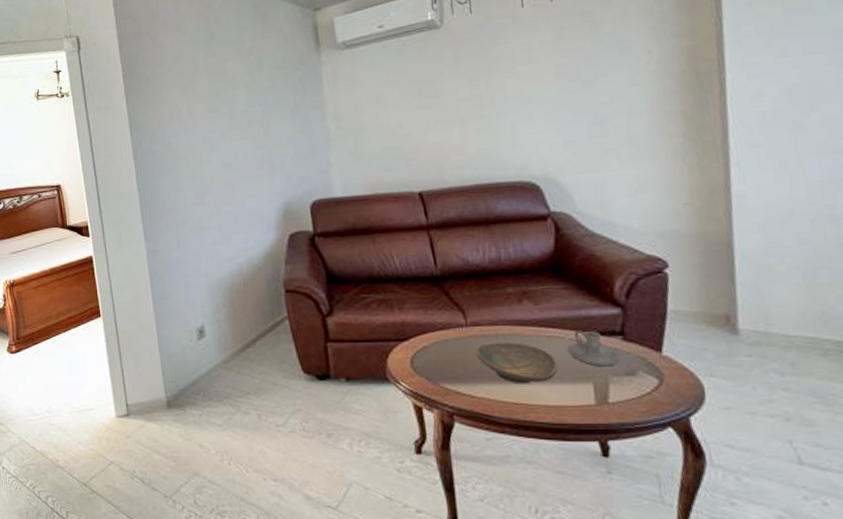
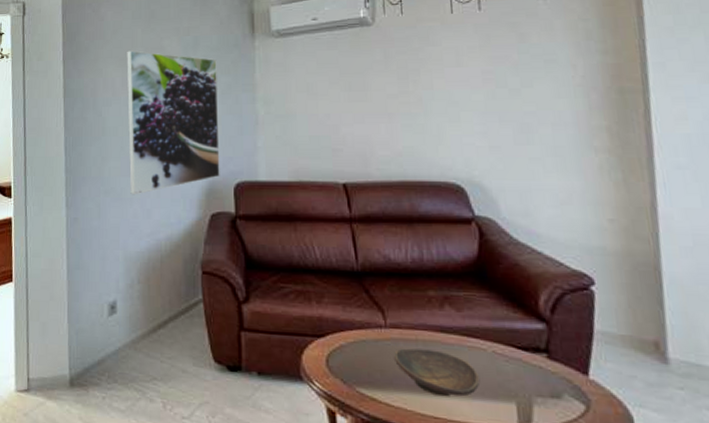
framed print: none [190,76,295,223] -> present [127,50,220,195]
candle holder: present [568,330,620,367] -> none [490,343,545,386]

